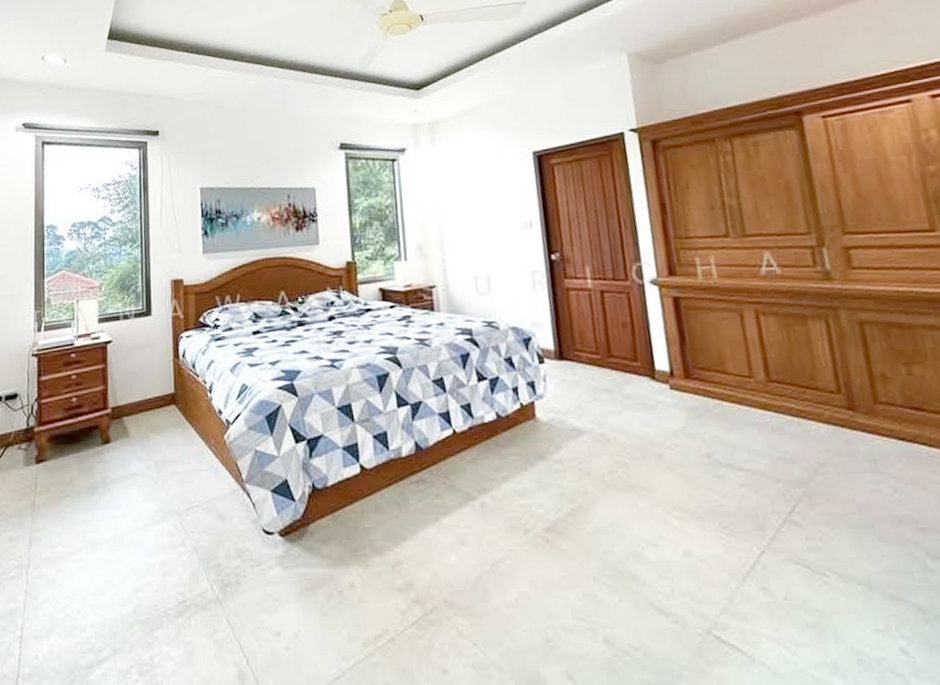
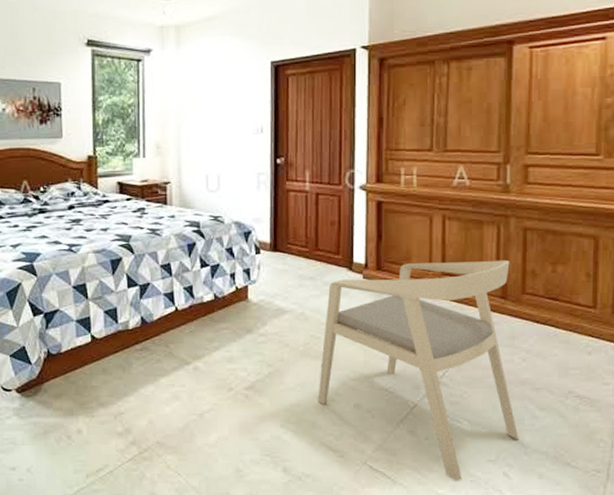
armchair: none [630,361,912,658] -> present [318,260,519,480]

